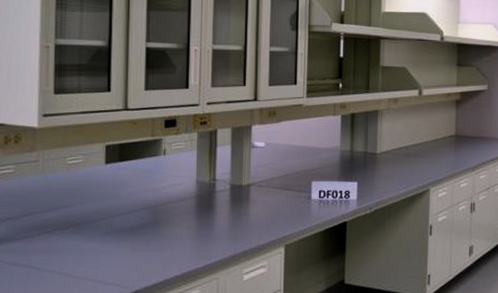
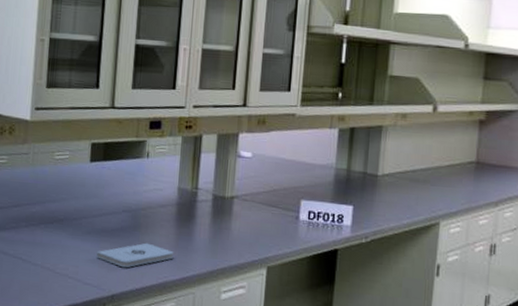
notepad: none [117,236,196,263] -> present [97,243,174,268]

